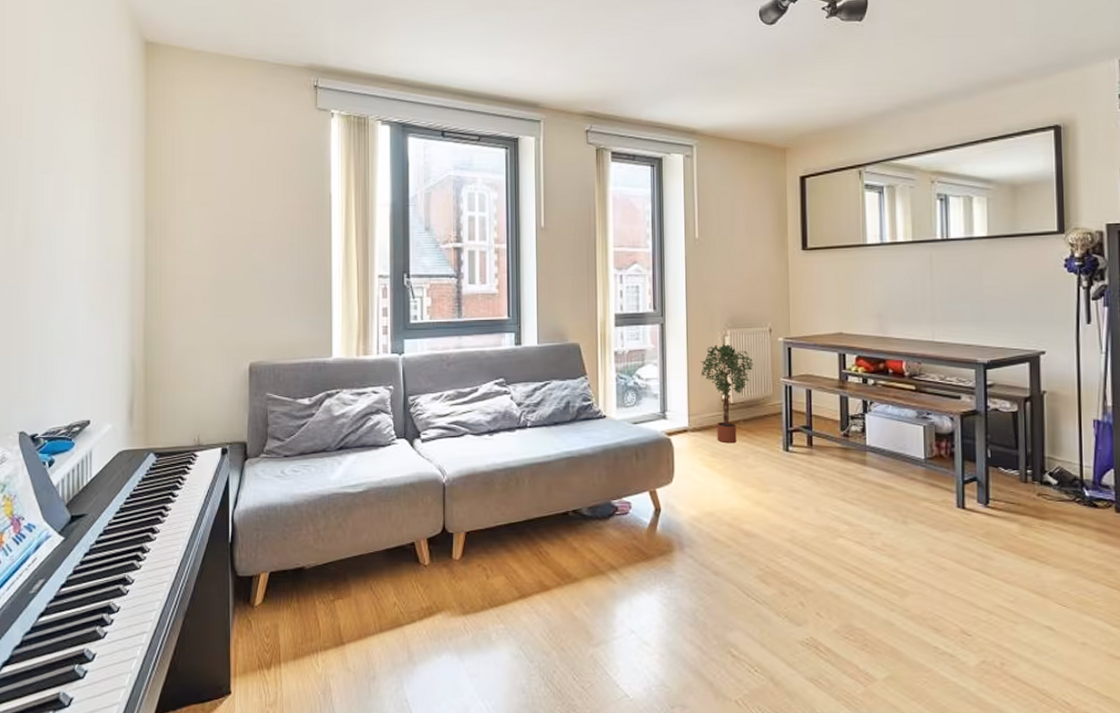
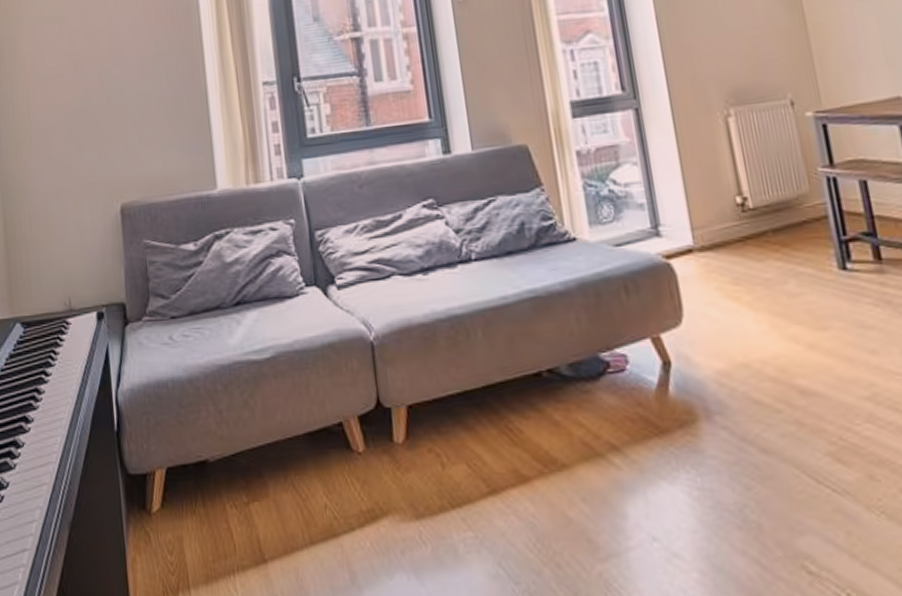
potted tree: present [701,344,754,444] -> none [698,127,775,265]

